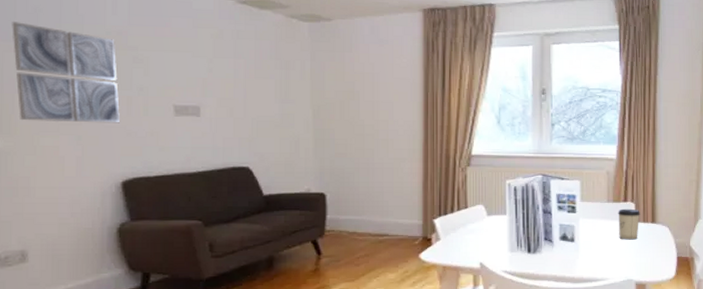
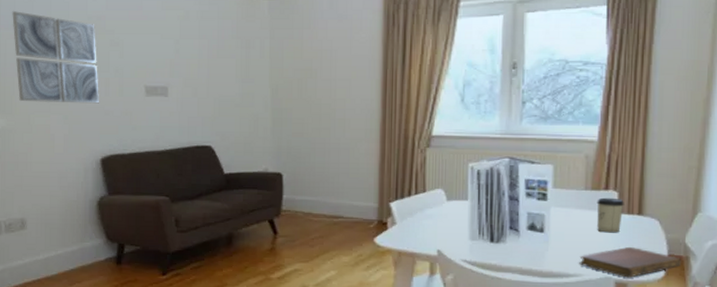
notebook: none [605,252,688,279] -> present [579,247,682,278]

